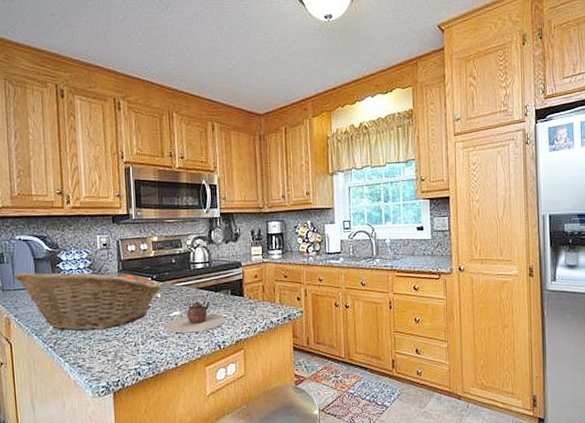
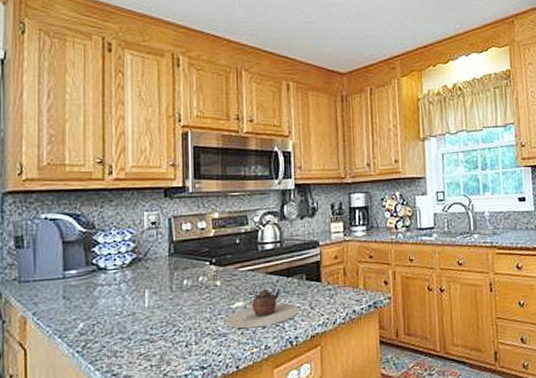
fruit basket: present [14,269,163,332] -> none [35,252,223,331]

